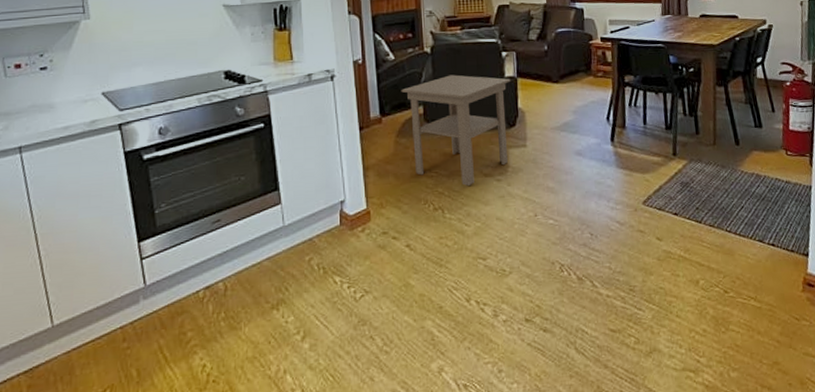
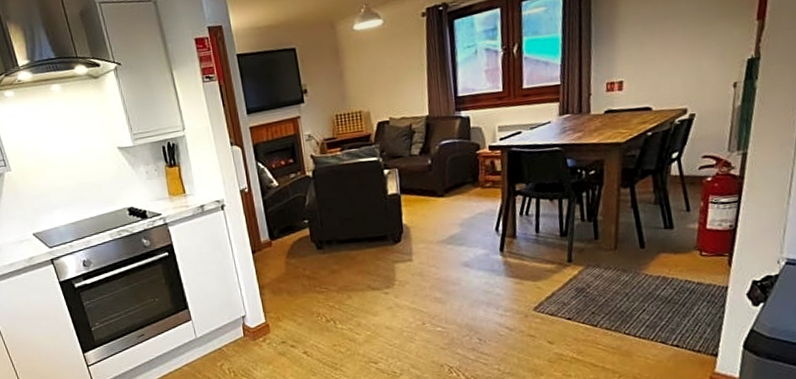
side table: present [401,74,511,186] -> none [287,195,394,299]

